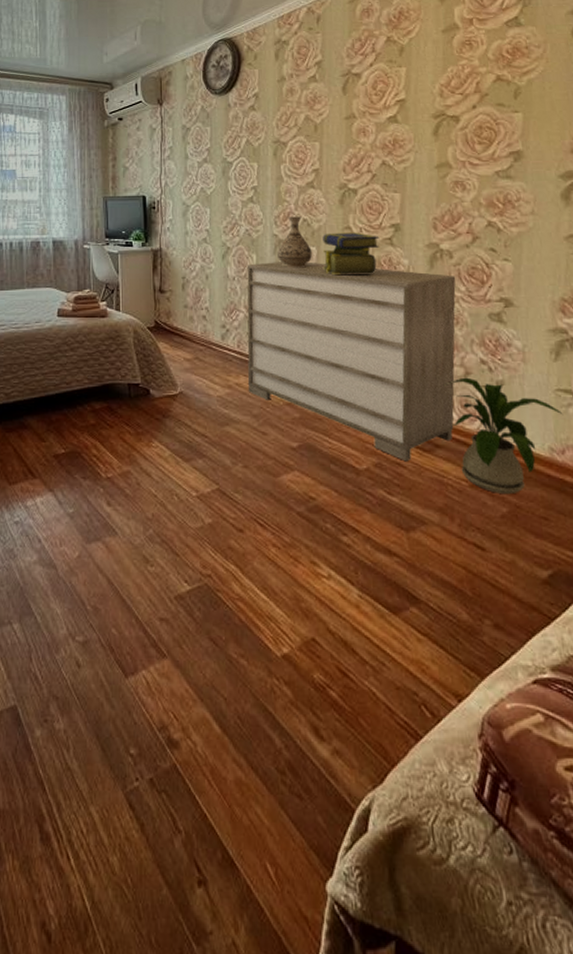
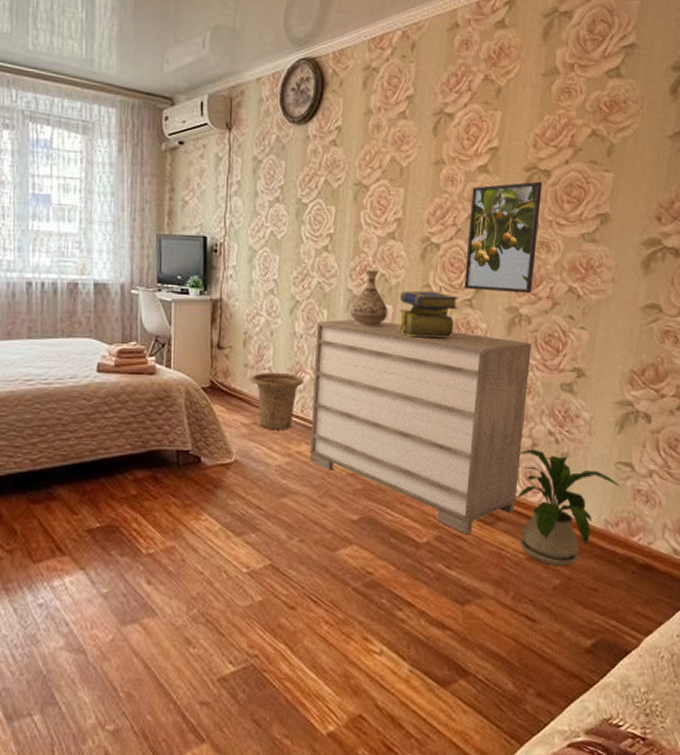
basket: none [191,311,238,364] -> present [252,372,303,430]
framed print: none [383,126,452,230] -> present [464,181,542,294]

